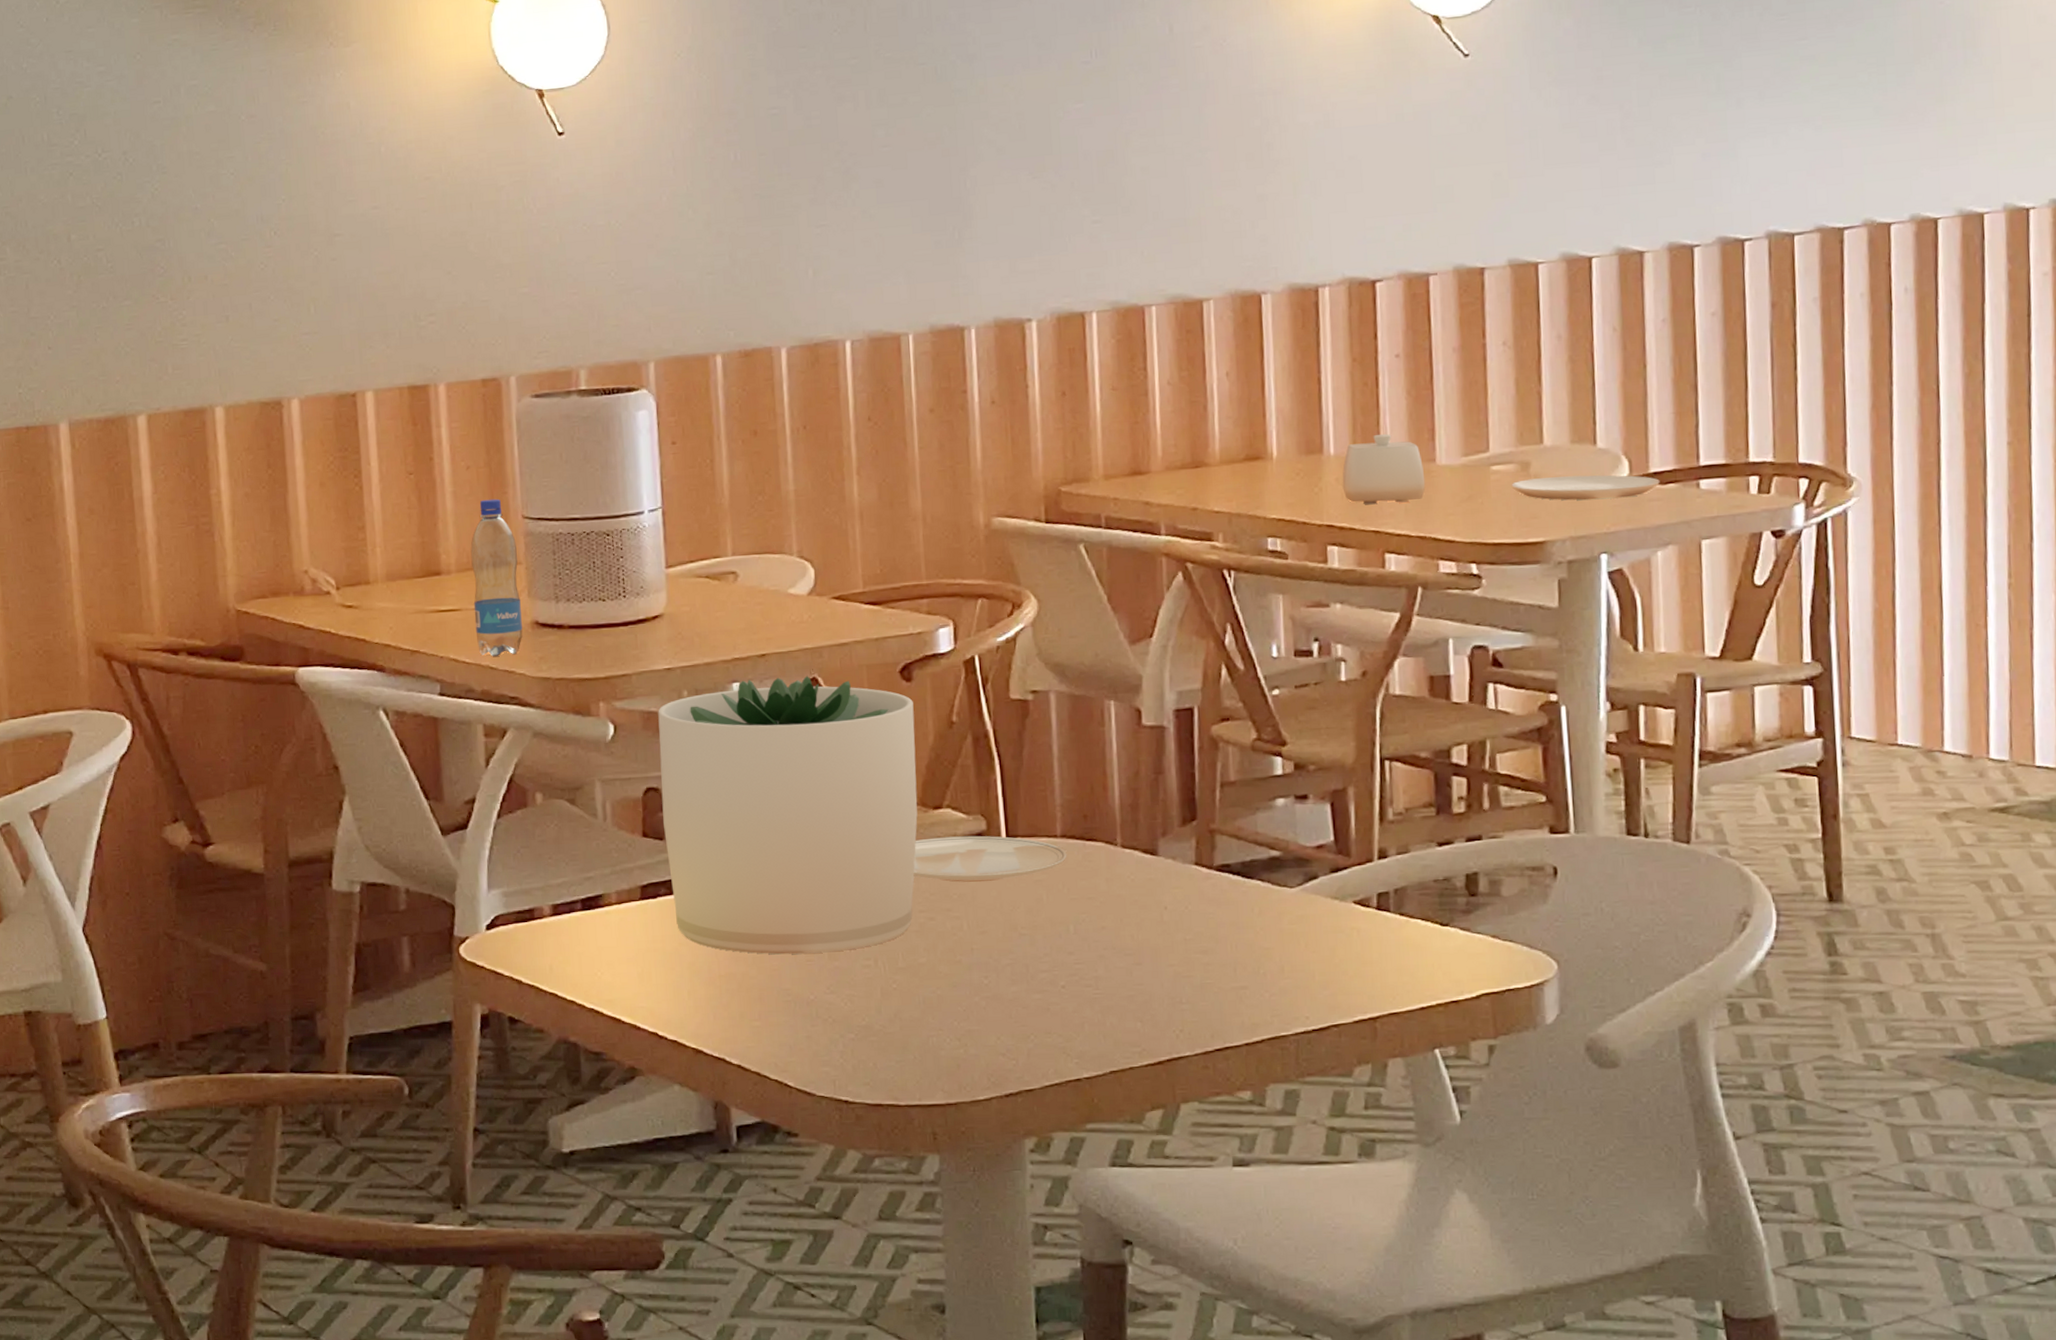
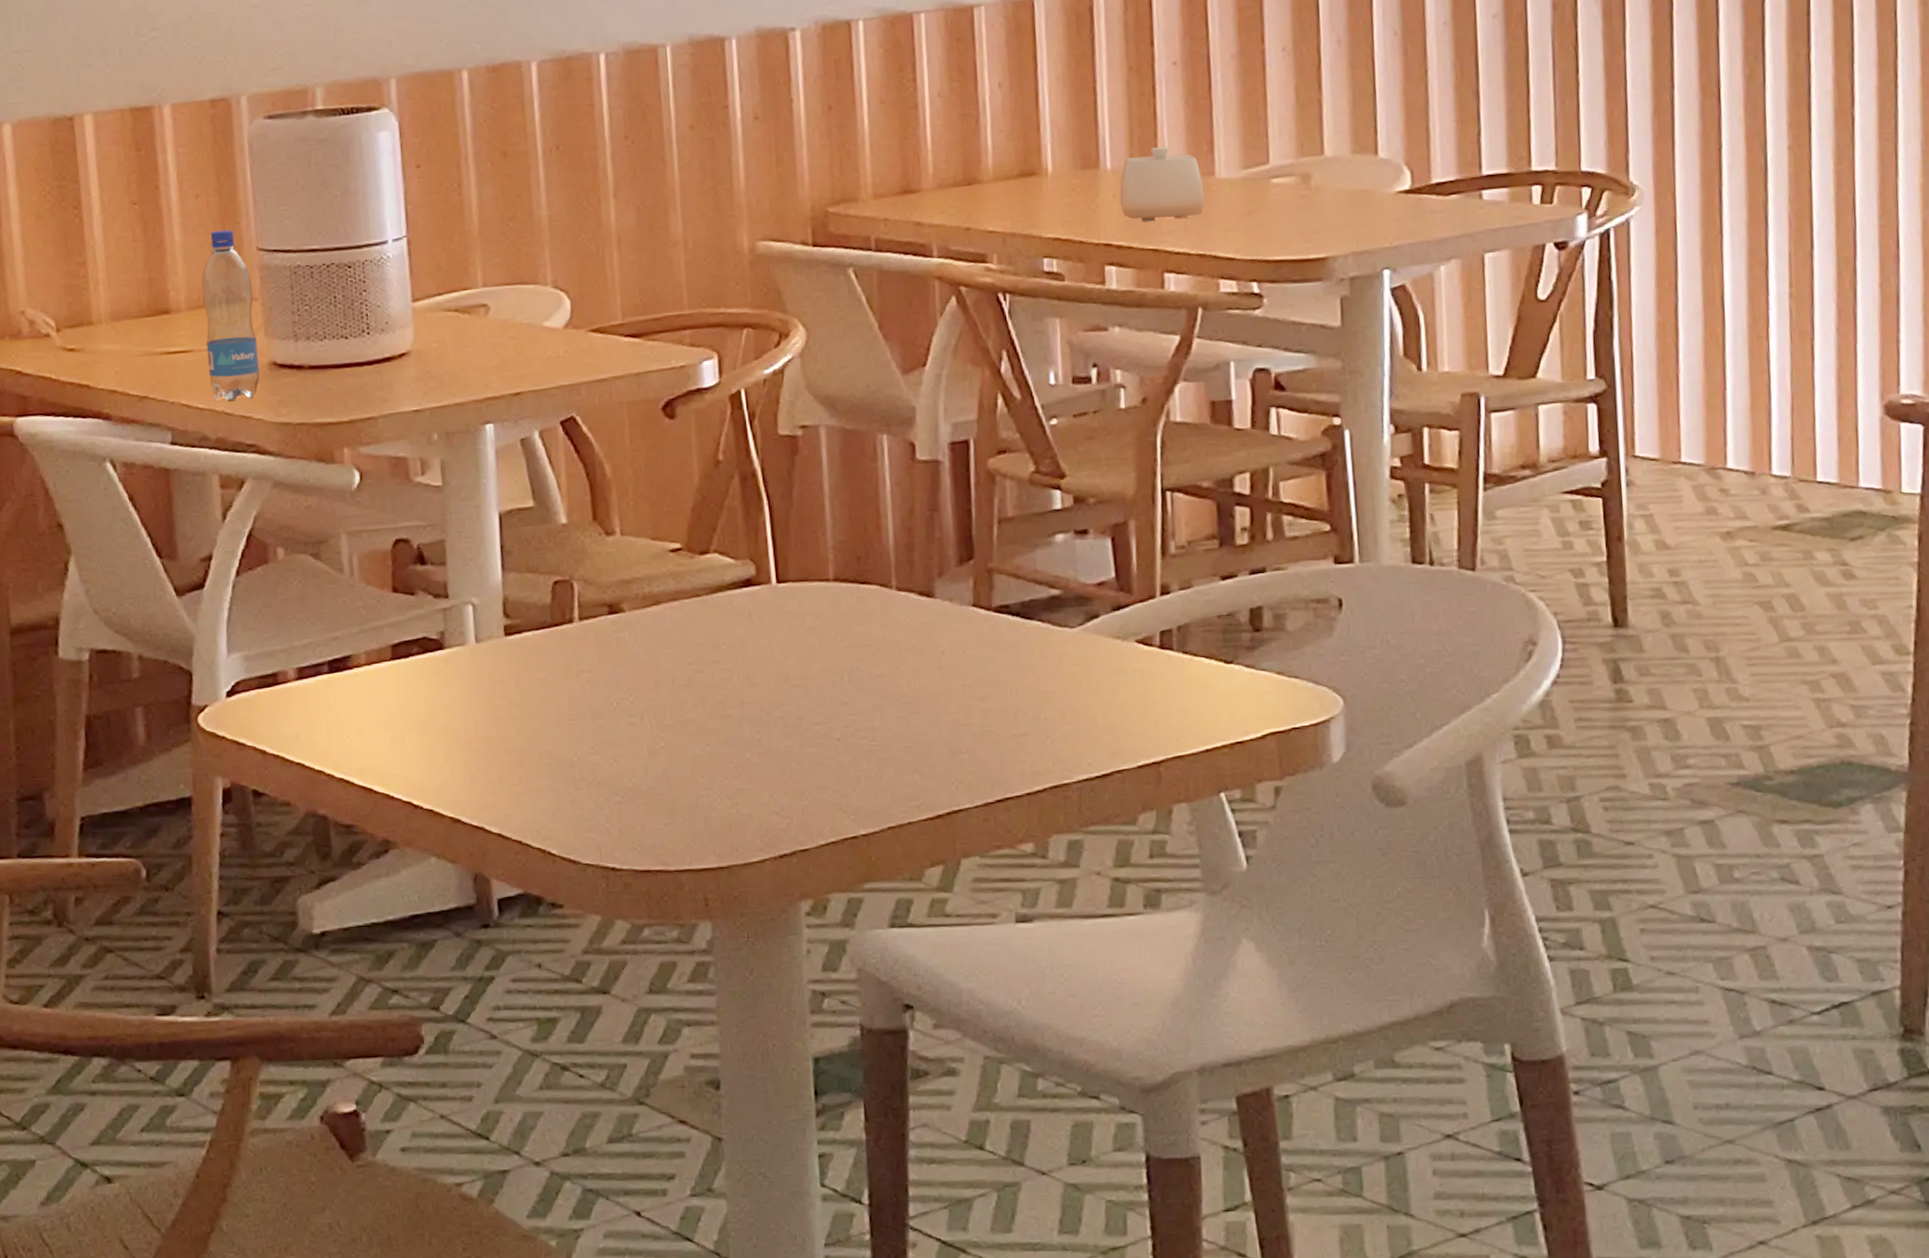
planter: present [658,676,918,955] -> none [406,415,684,714]
plate: present [913,835,1067,882] -> none [679,581,840,632]
plate: present [1511,475,1660,500] -> none [1292,186,1442,214]

